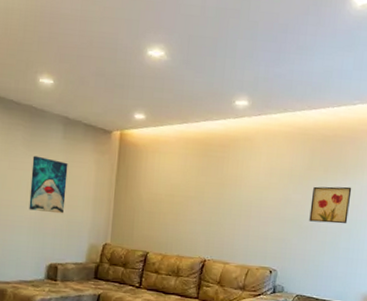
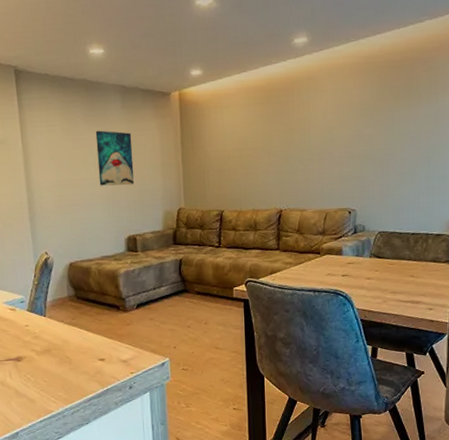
wall art: present [309,186,352,224] -> none [384,111,427,155]

